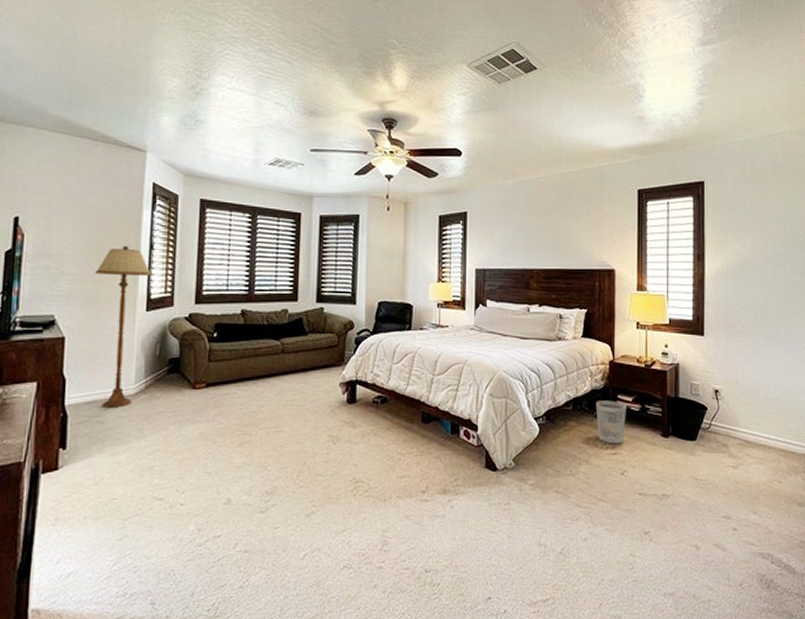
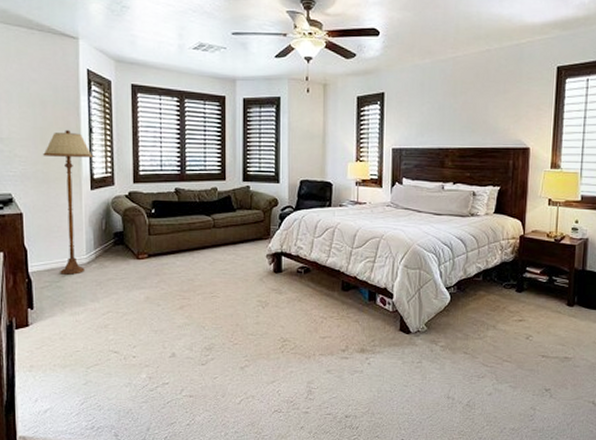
wastebasket: present [595,401,626,444] -> none [504,272,534,312]

